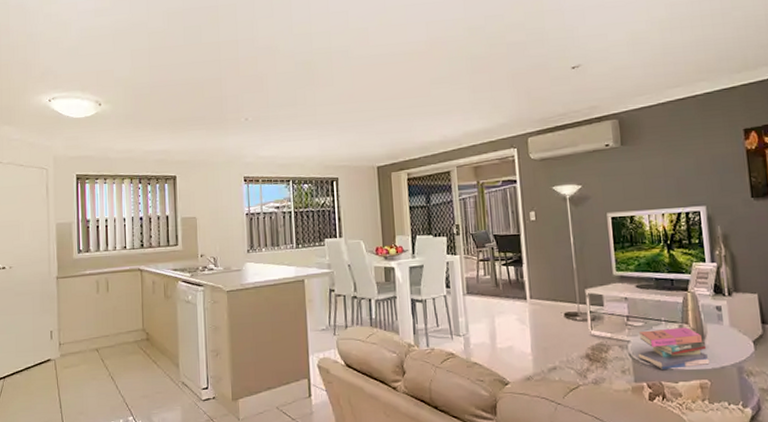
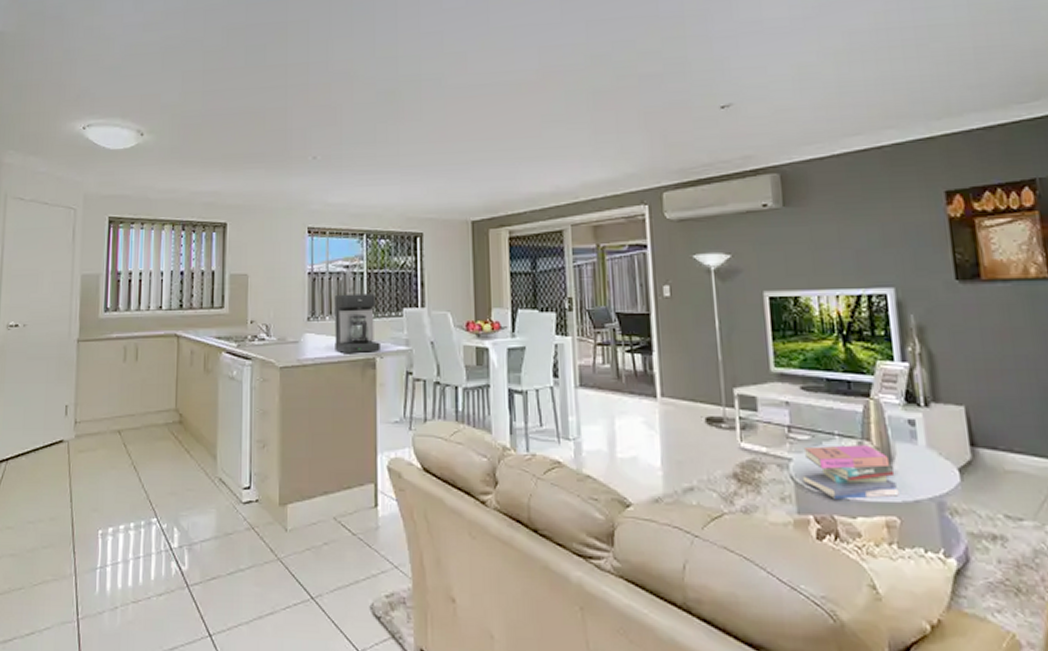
coffee maker: none [269,228,308,278] -> present [334,293,380,354]

